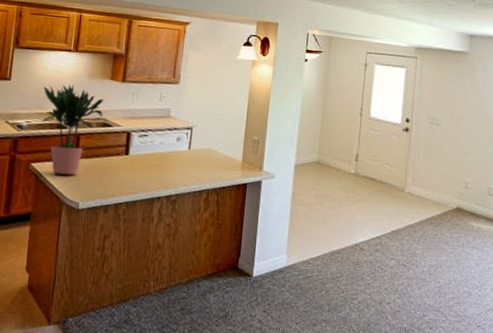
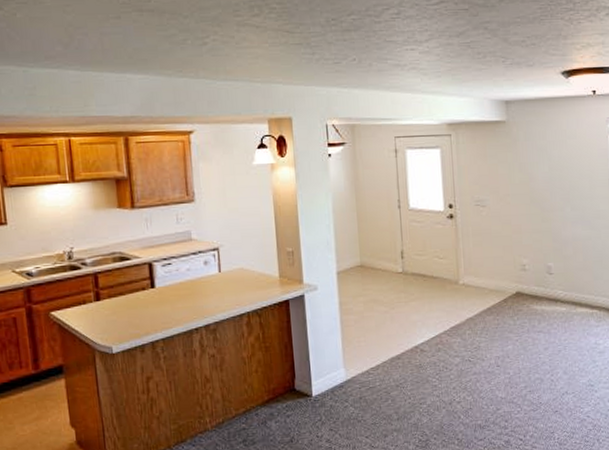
potted plant: present [43,85,105,175] -> none [45,220,118,320]

